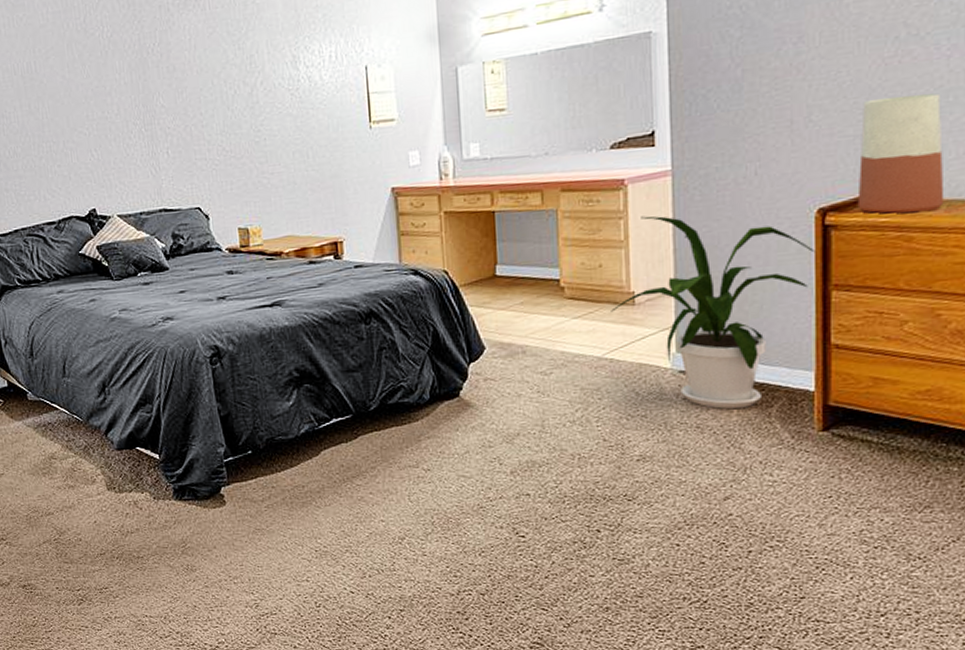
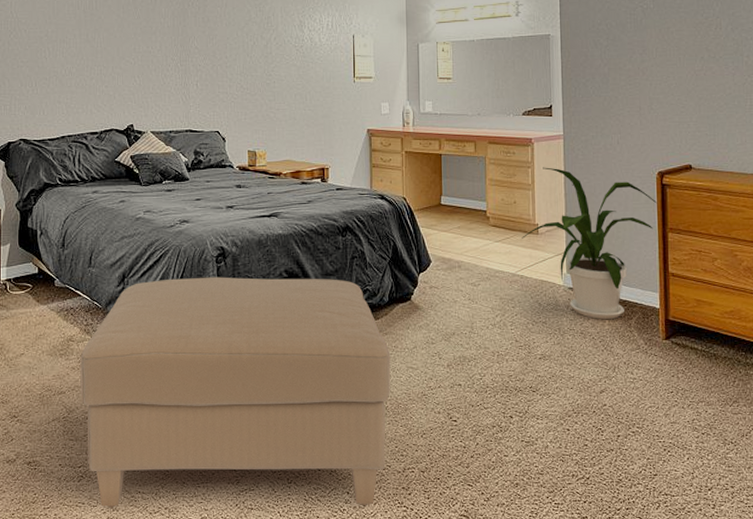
ottoman: none [65,375,437,632] -> present [80,277,391,508]
vase: present [857,93,945,214] -> none [682,97,736,180]

